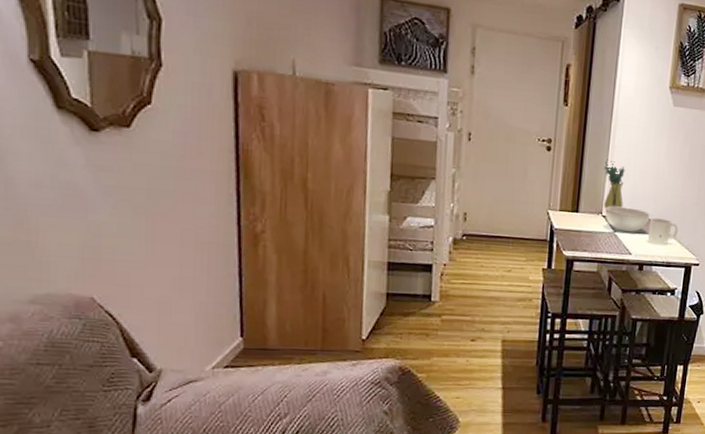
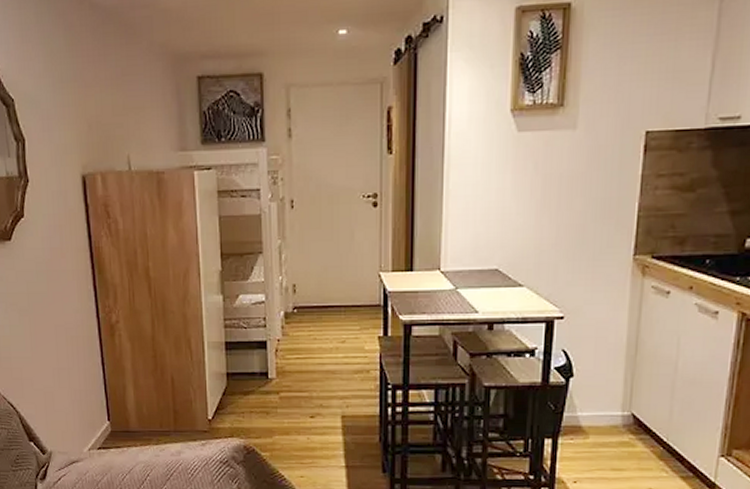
vase: present [603,159,625,210] -> none [438,206,464,265]
bowl: present [605,206,650,232] -> none [443,259,497,286]
mug: present [647,218,678,244] -> none [496,267,534,297]

